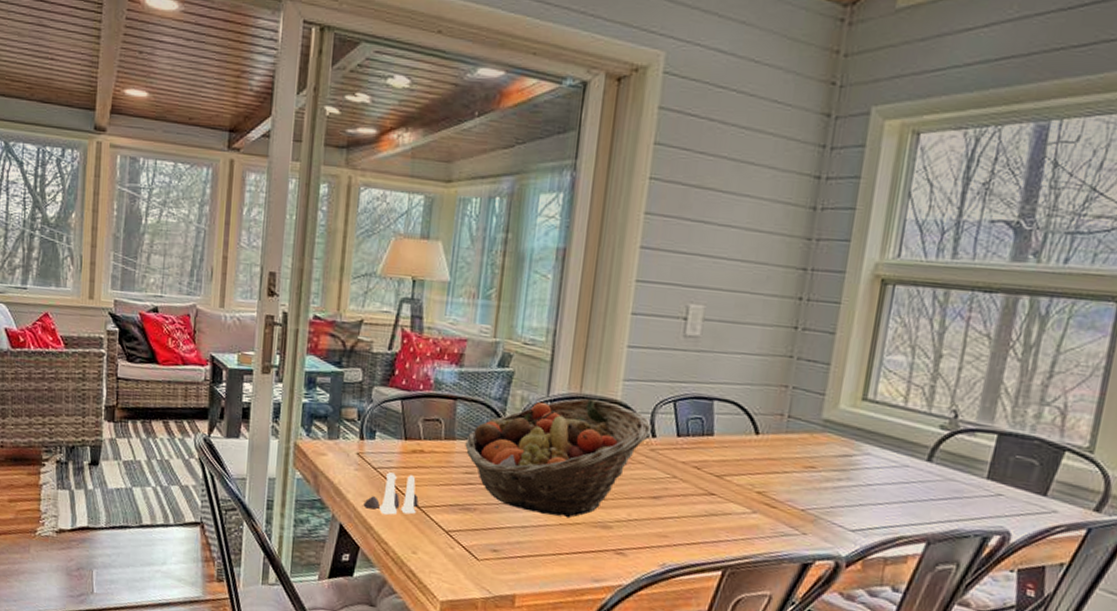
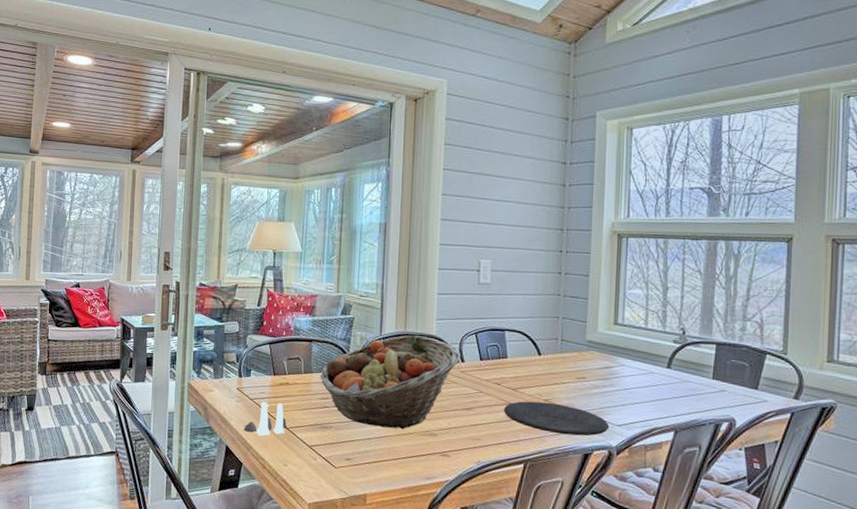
plate: none [701,492,841,542] -> present [503,401,610,436]

